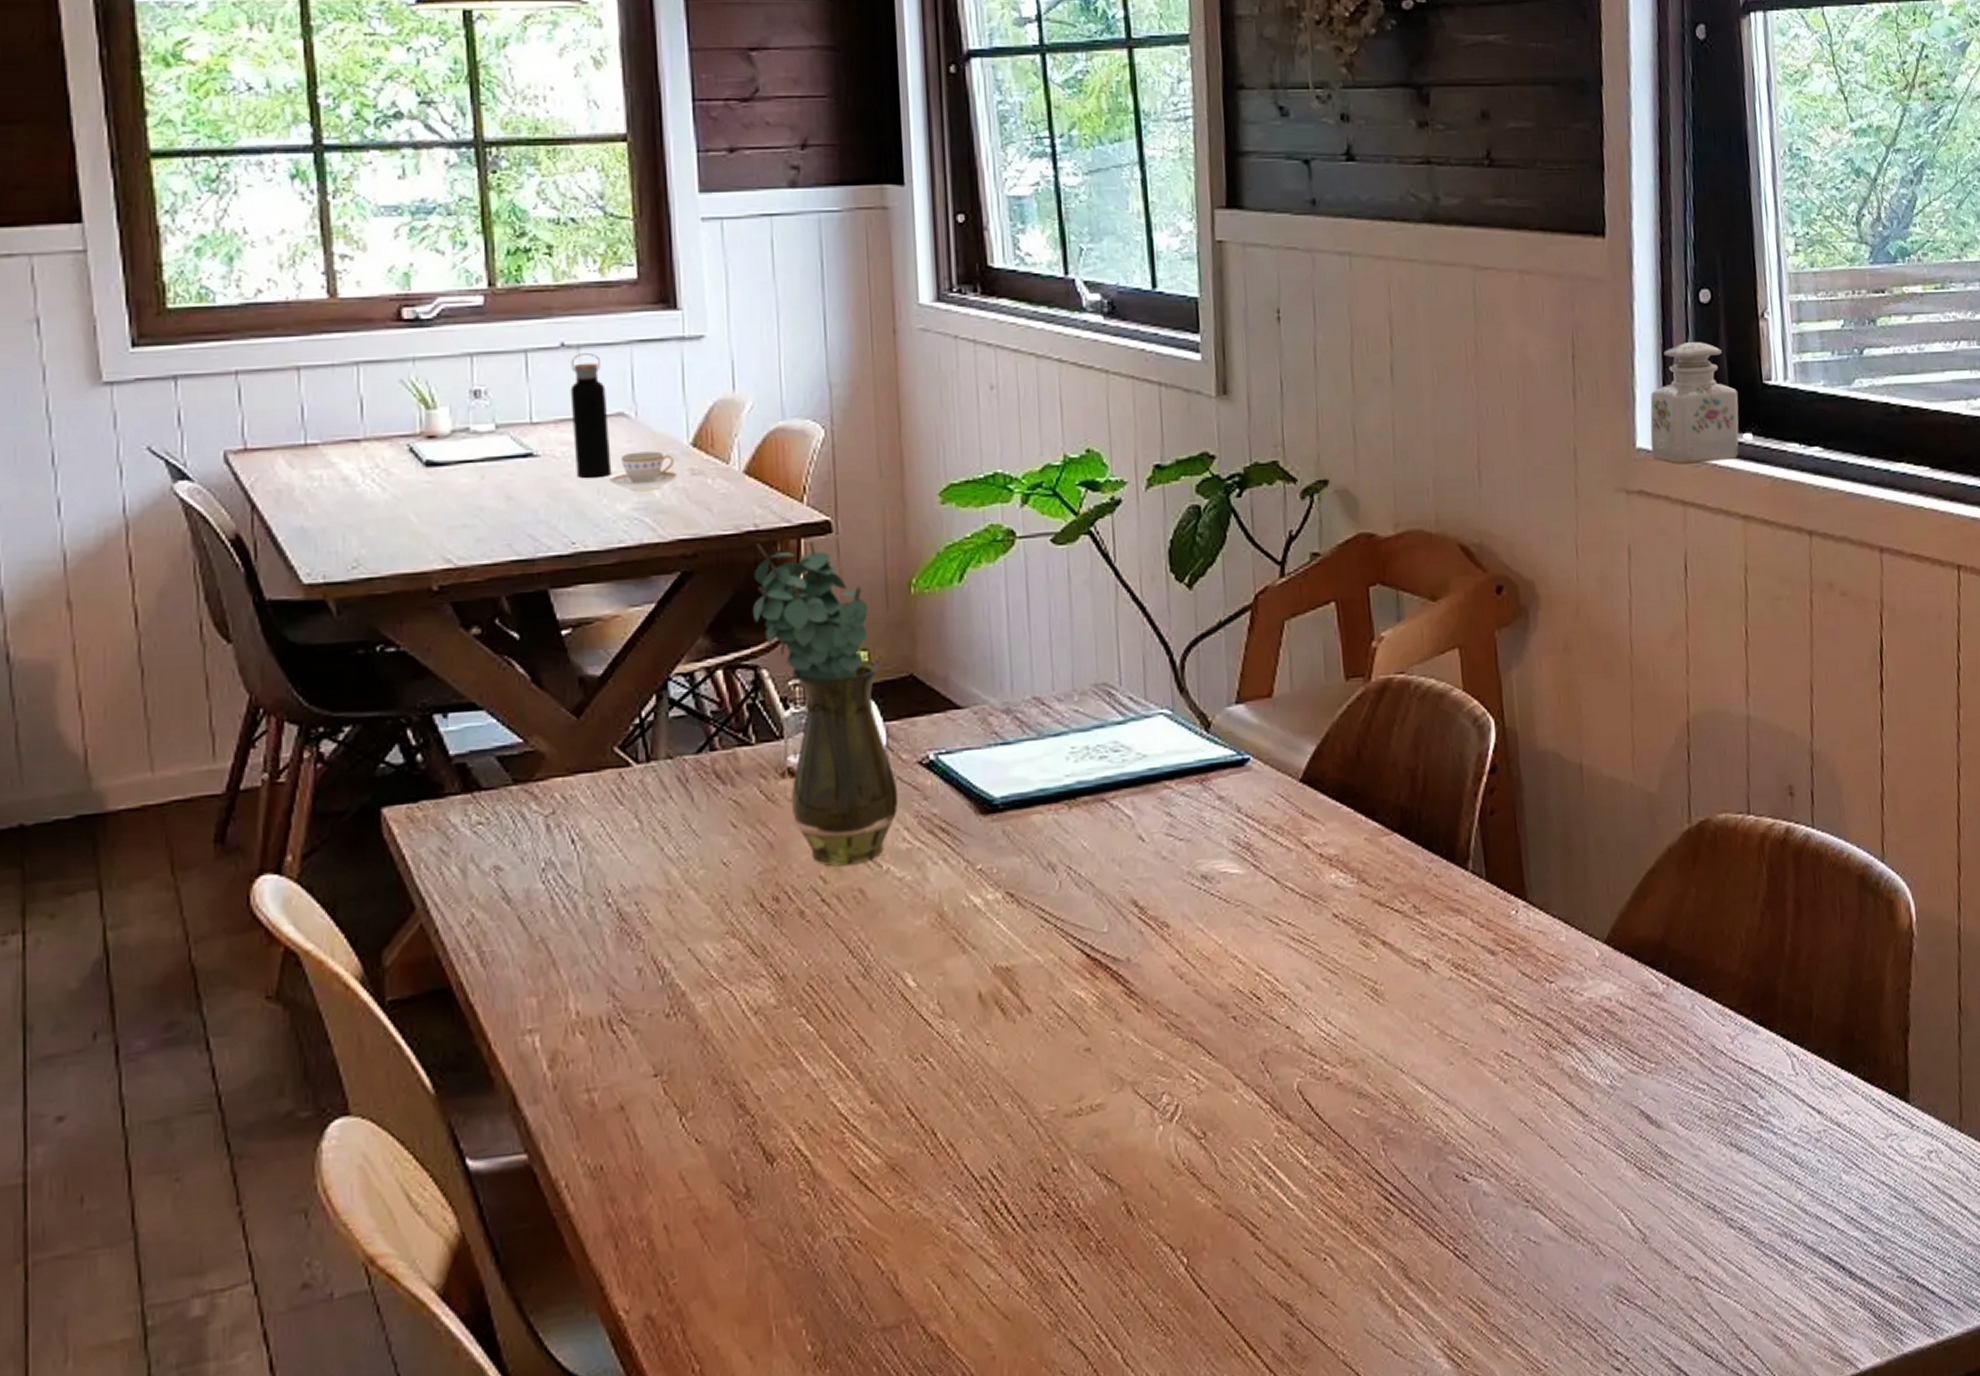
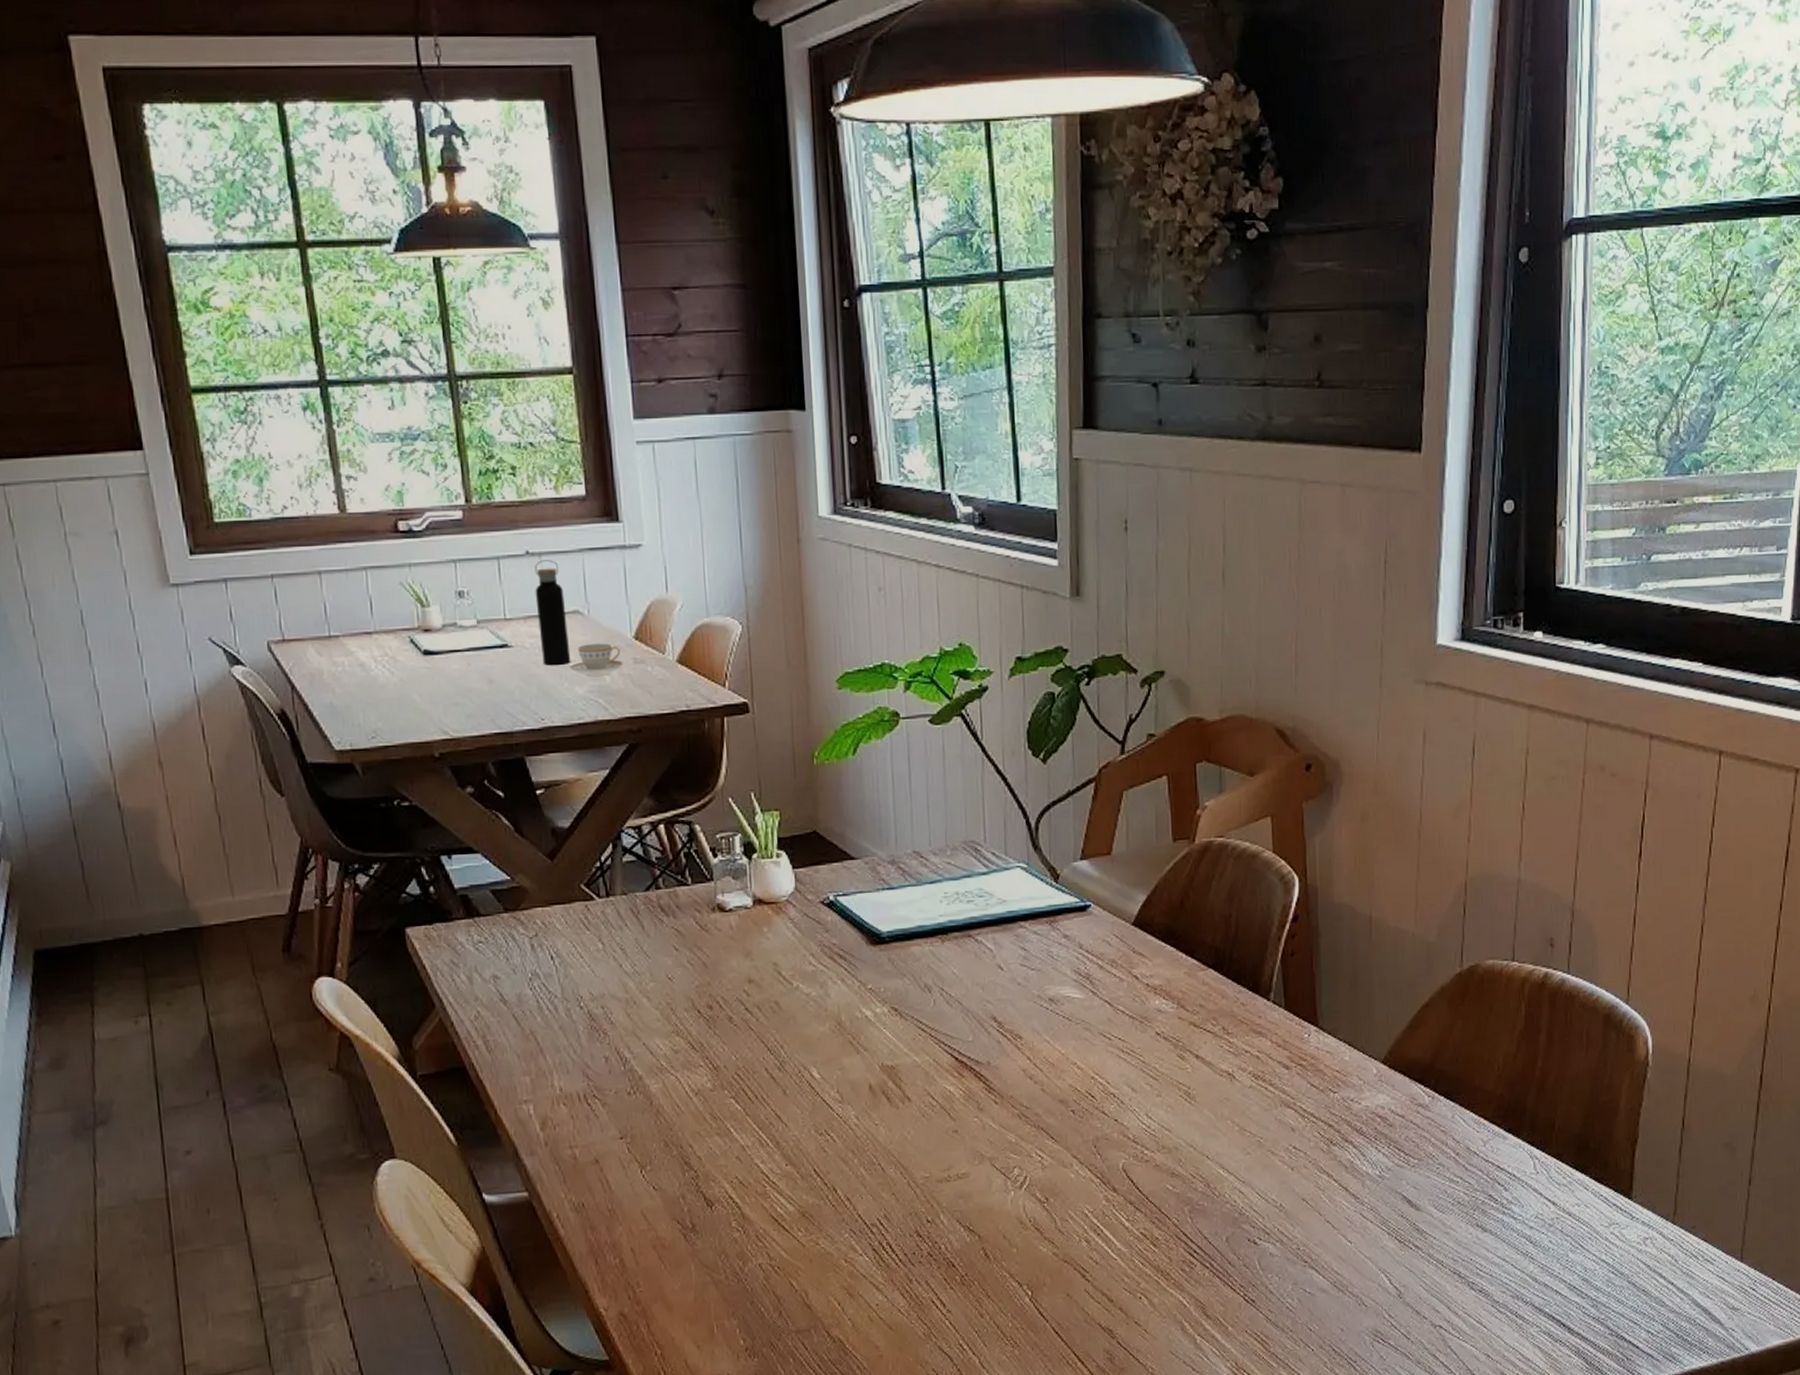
vase: present [752,542,899,865] -> none [686,720,805,982]
decorative bottle: present [1650,341,1739,465] -> none [1450,548,1533,660]

